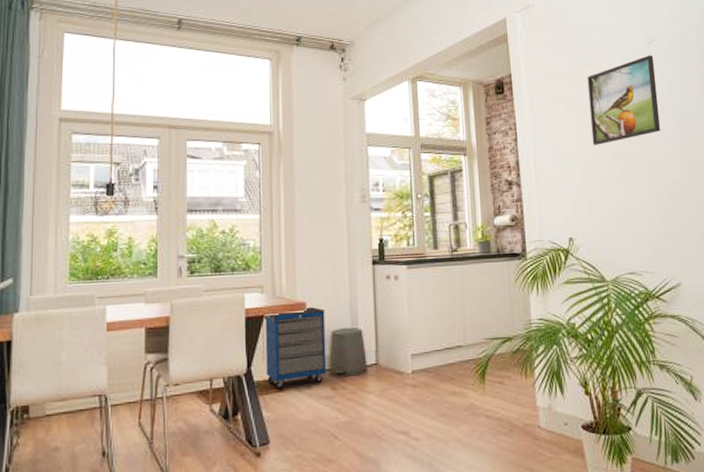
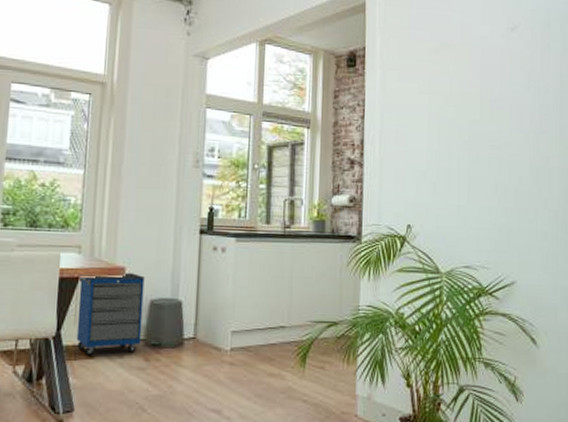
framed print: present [587,55,661,145] -> none [442,42,515,131]

